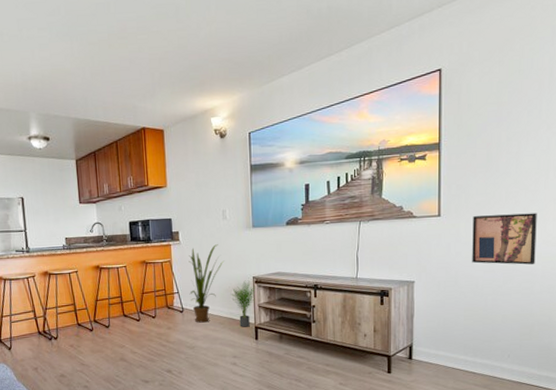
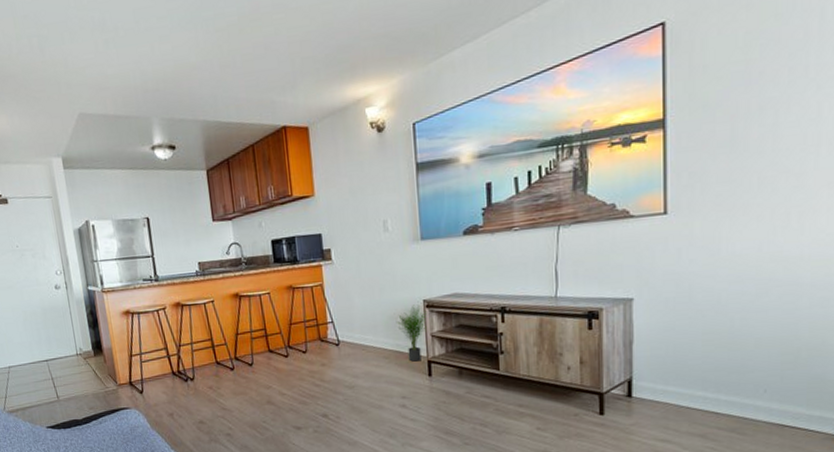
house plant: present [188,244,224,323] -> none [343,262,387,358]
wall art: present [472,213,537,265] -> none [712,202,804,273]

